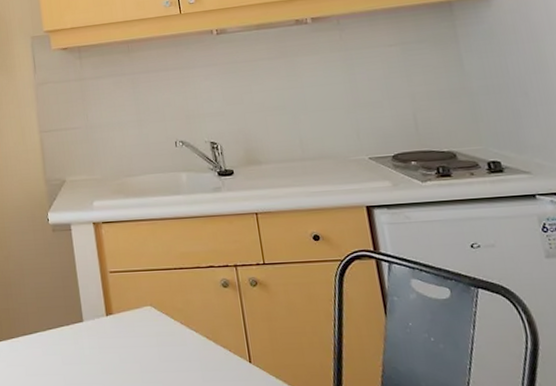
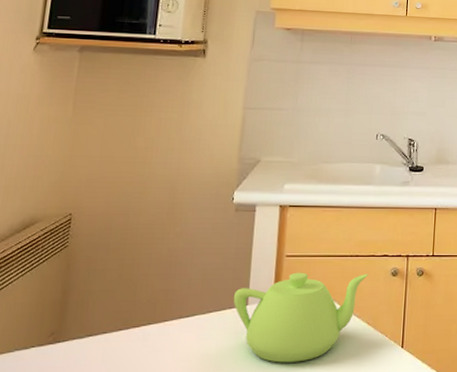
teapot: none [68,286,197,378] -> present [233,272,368,363]

